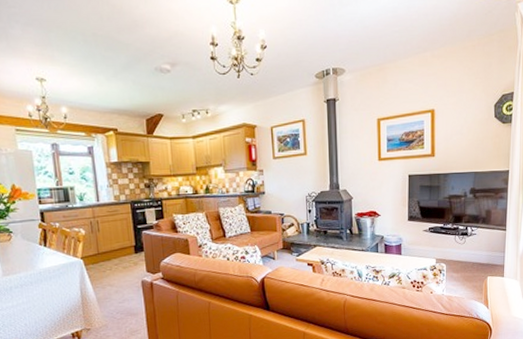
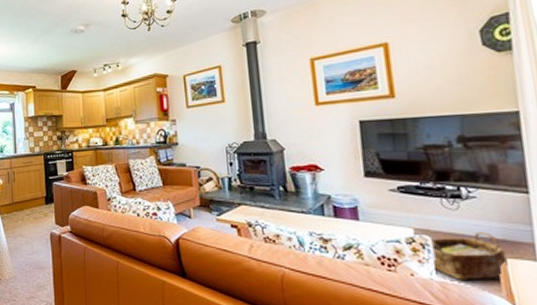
woven basket: none [445,259,488,294] -> present [431,232,508,280]

